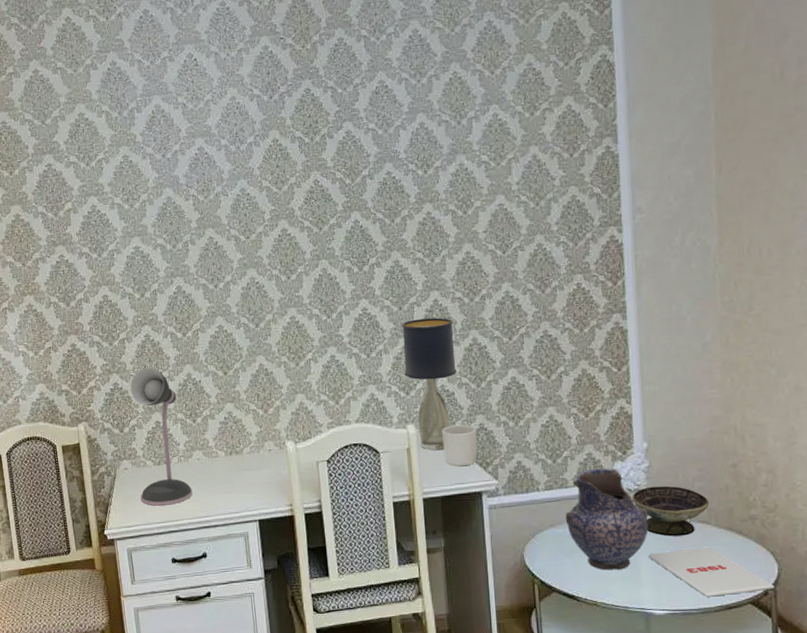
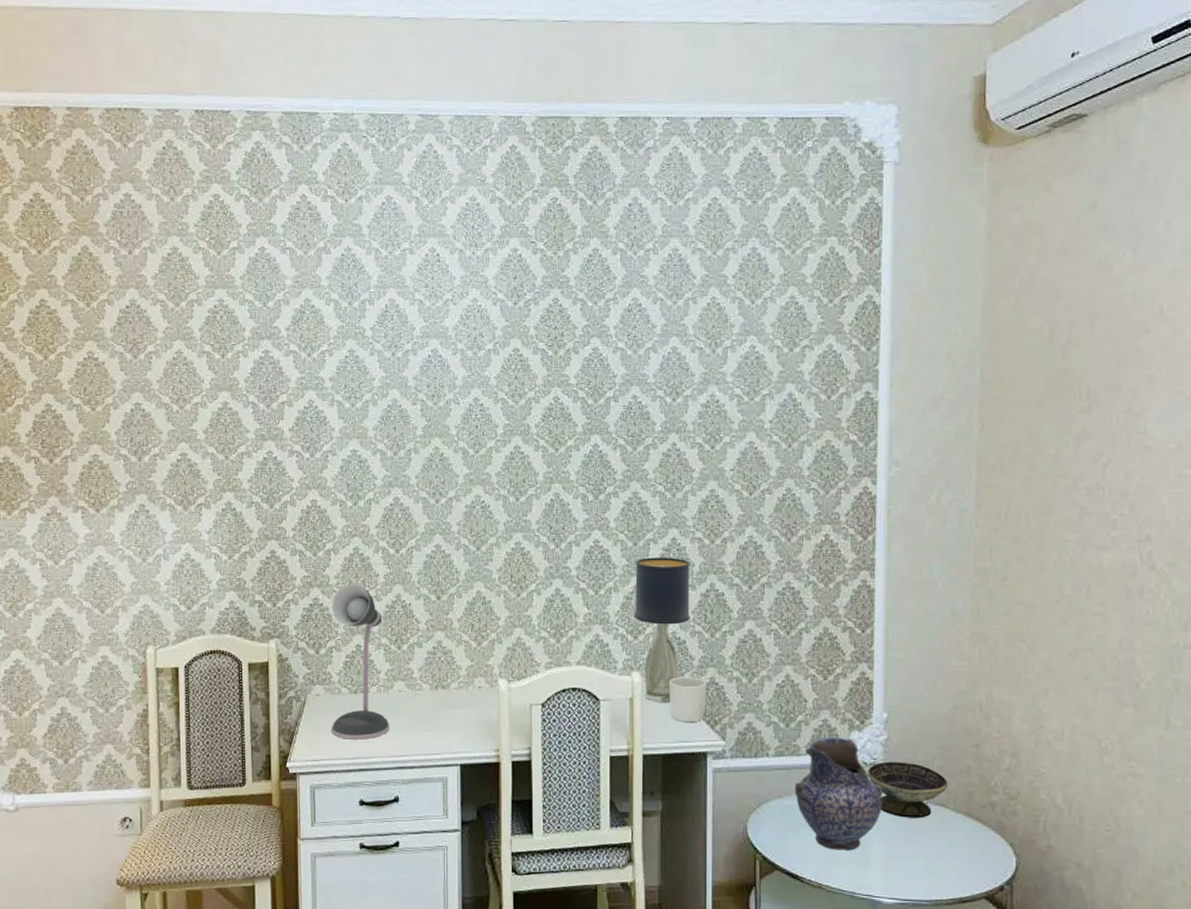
magazine: present [648,547,775,597] -> none [880,833,1011,888]

